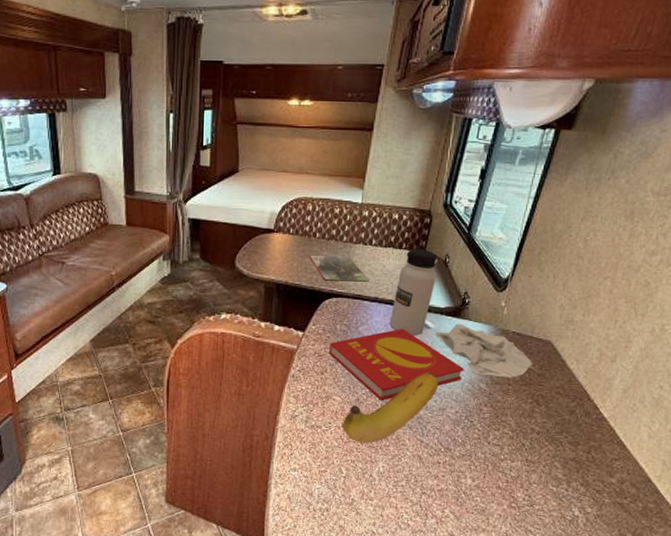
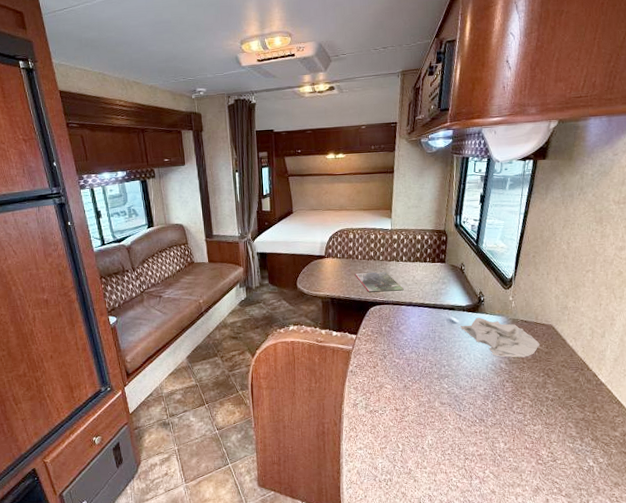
book: present [328,328,464,400] -> none [377,325,487,385]
fruit: present [342,372,439,443] -> none [395,358,468,422]
water bottle: present [389,248,439,336] -> none [423,261,456,330]

